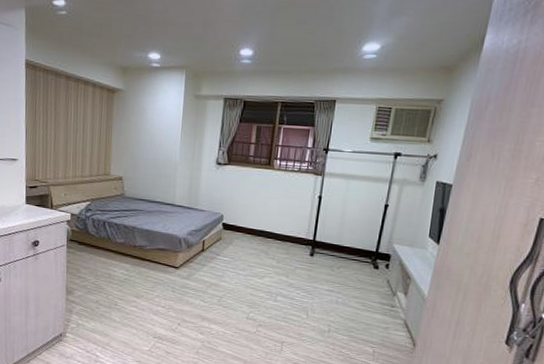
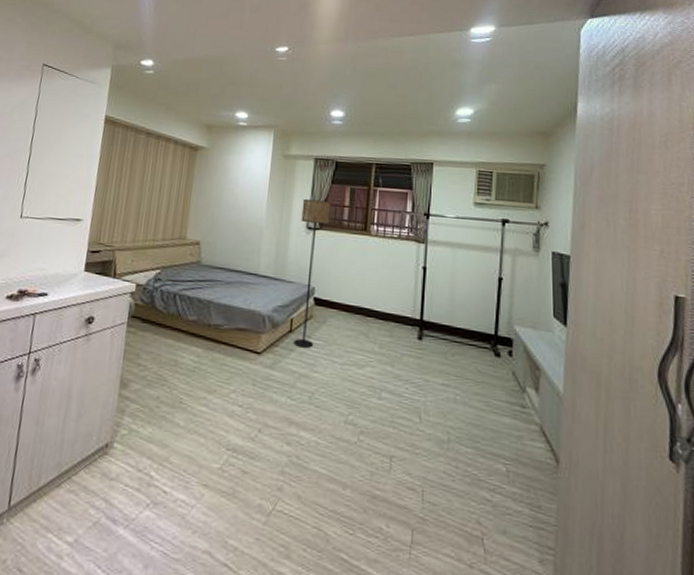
floor lamp: none [205,136,239,263] -> present [294,198,331,348]

